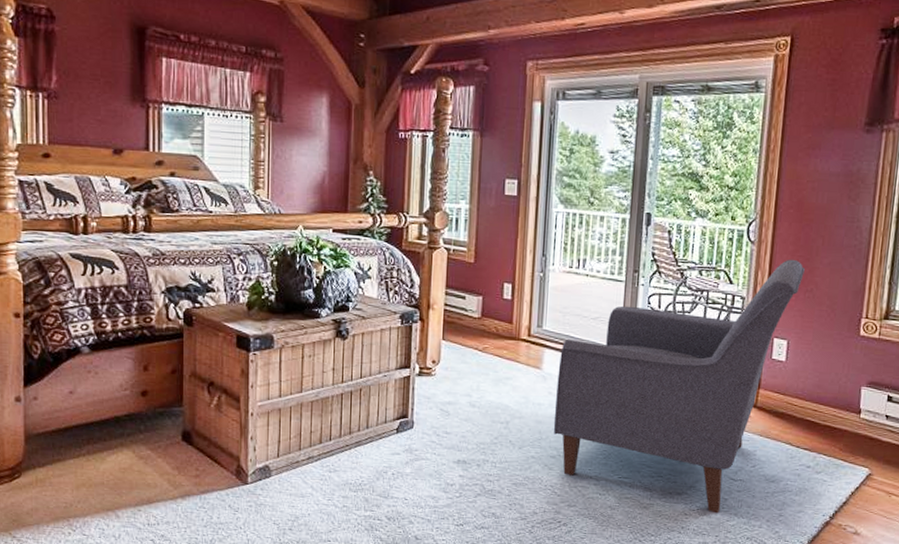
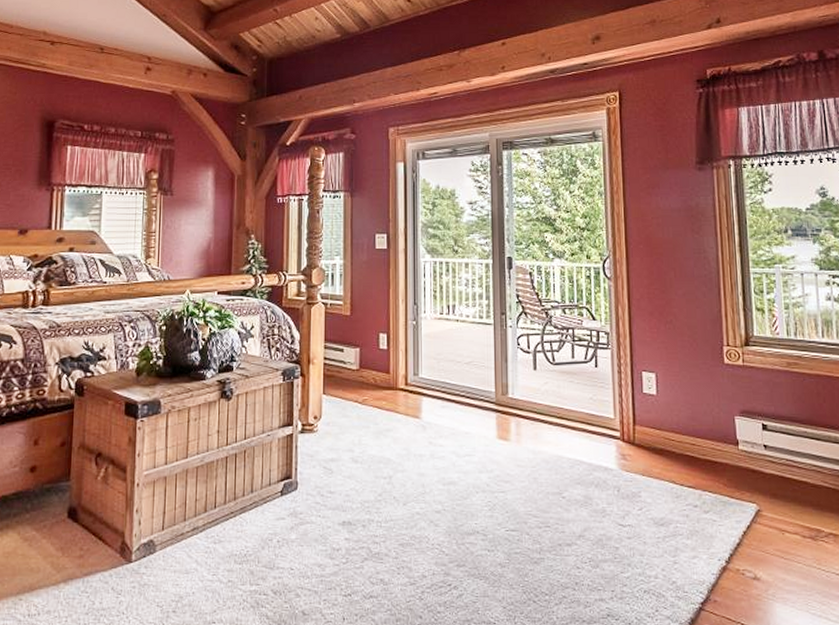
chair: present [553,259,805,514] -> none [436,292,662,565]

